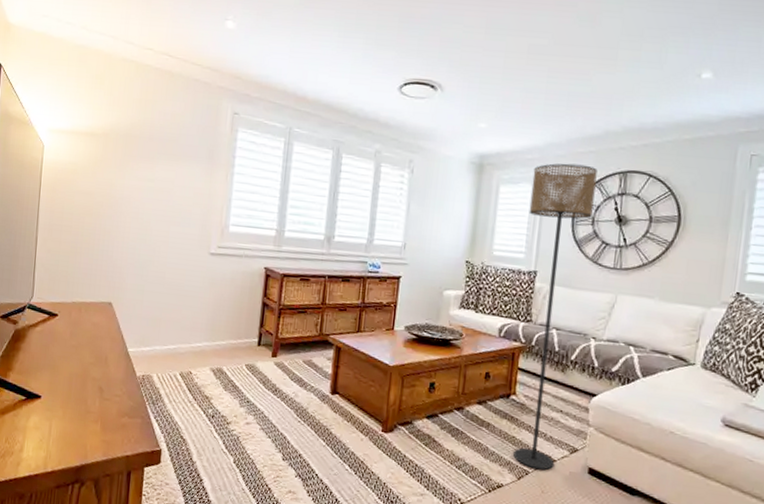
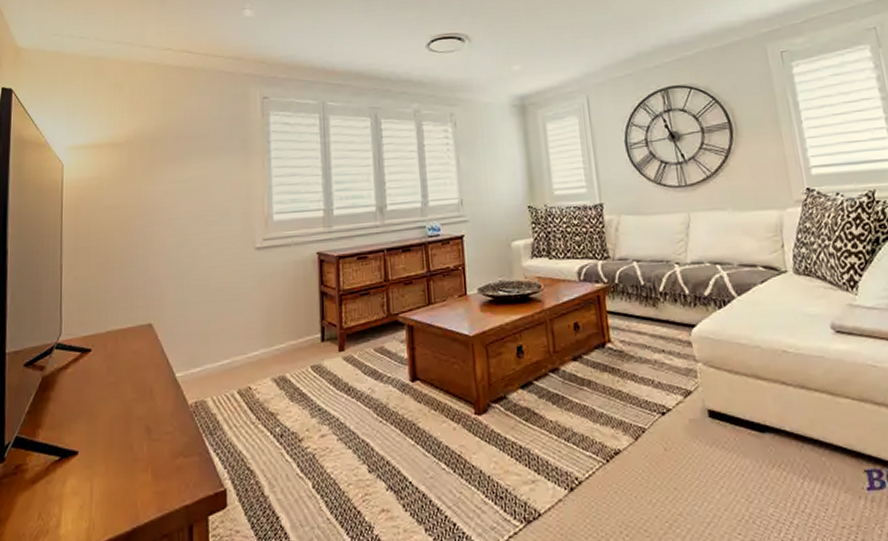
floor lamp: present [513,163,598,470] -> none [576,88,671,424]

